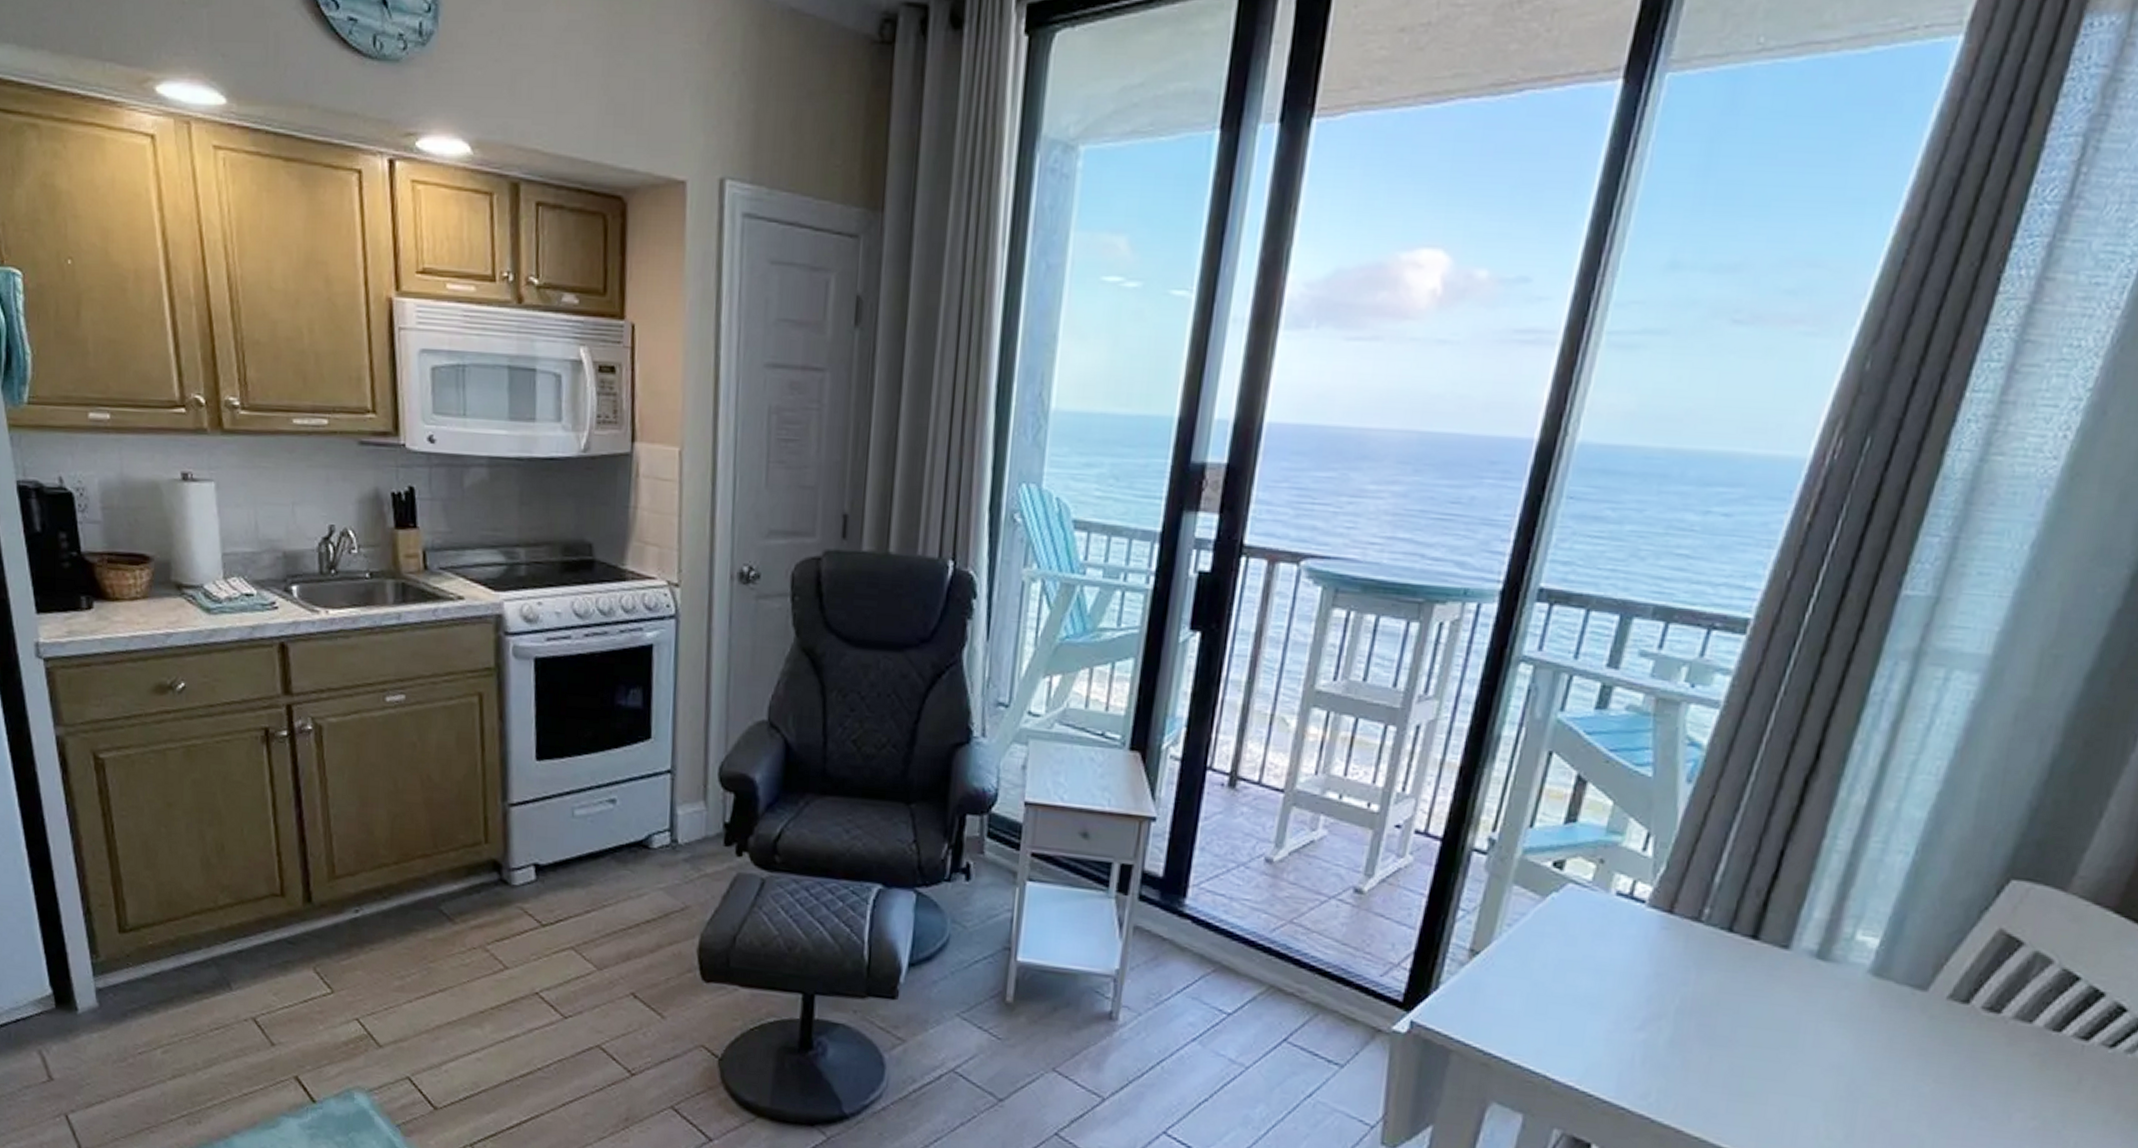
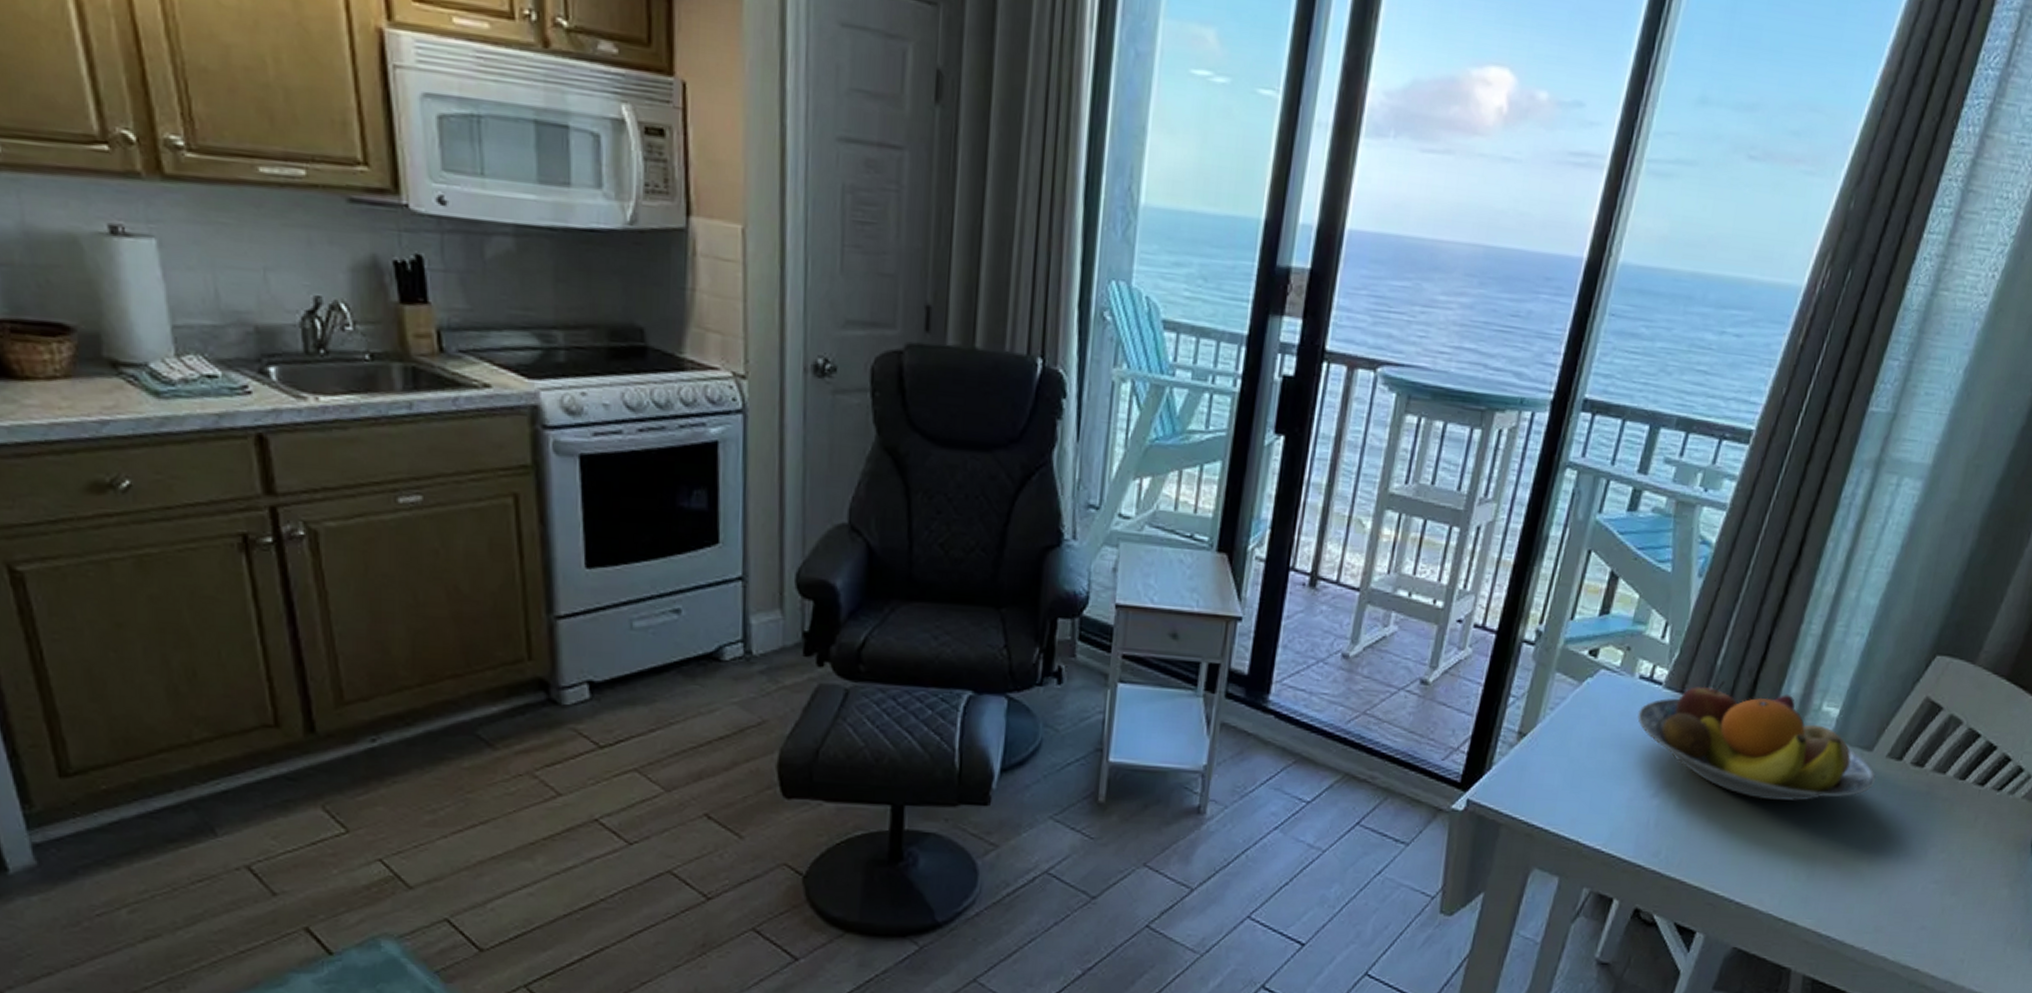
fruit bowl: none [1615,900,1934,1045] -> present [1637,680,1876,801]

